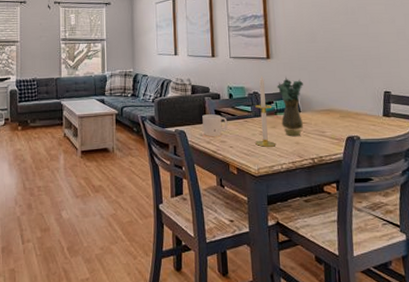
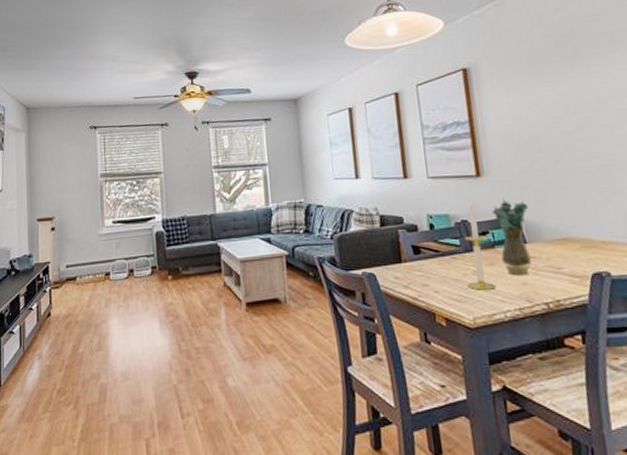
mug: present [202,114,228,137] -> none [396,251,431,281]

